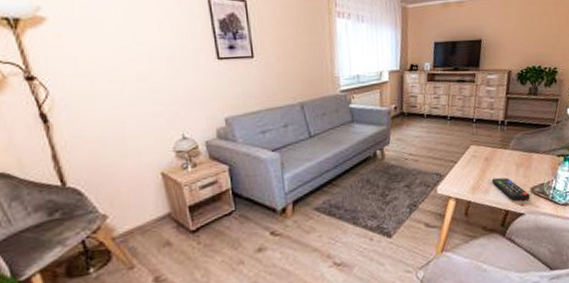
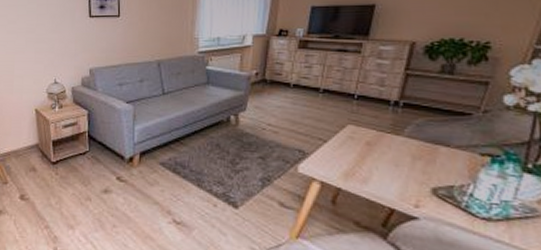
remote control: present [491,177,530,201] -> none [373,167,430,203]

